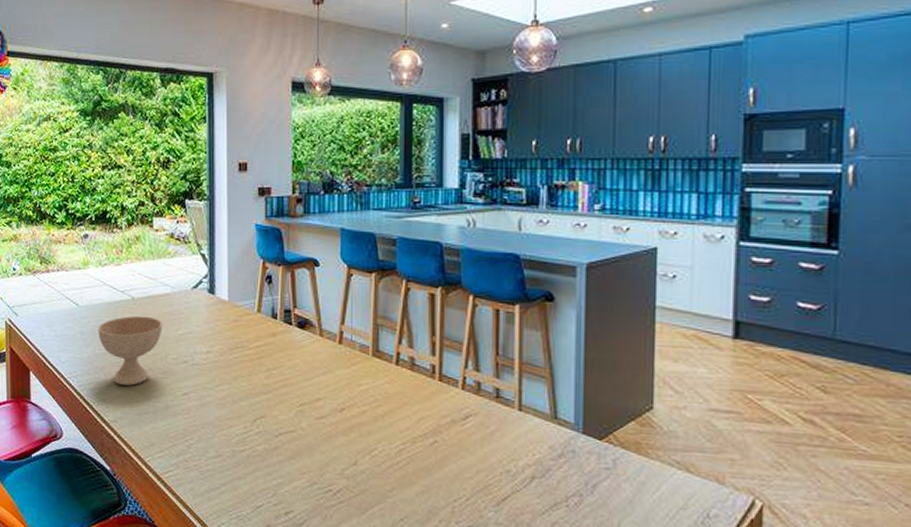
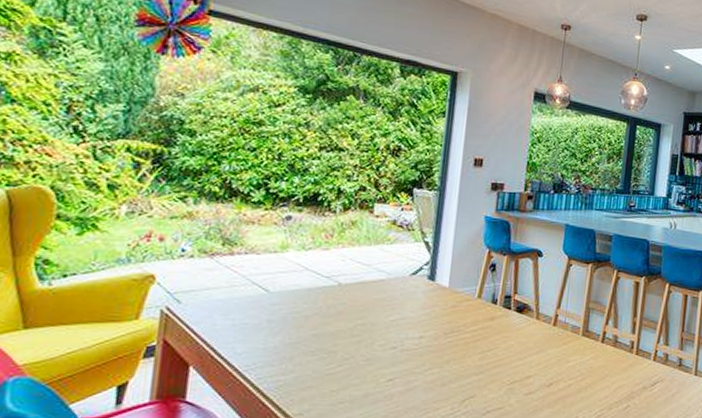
bowl: present [98,315,162,386] -> none [290,302,372,375]

